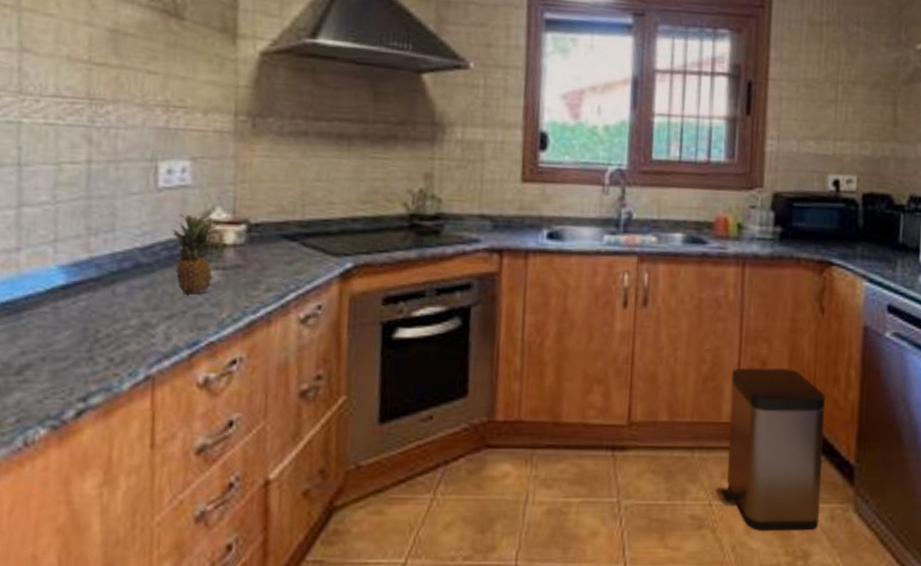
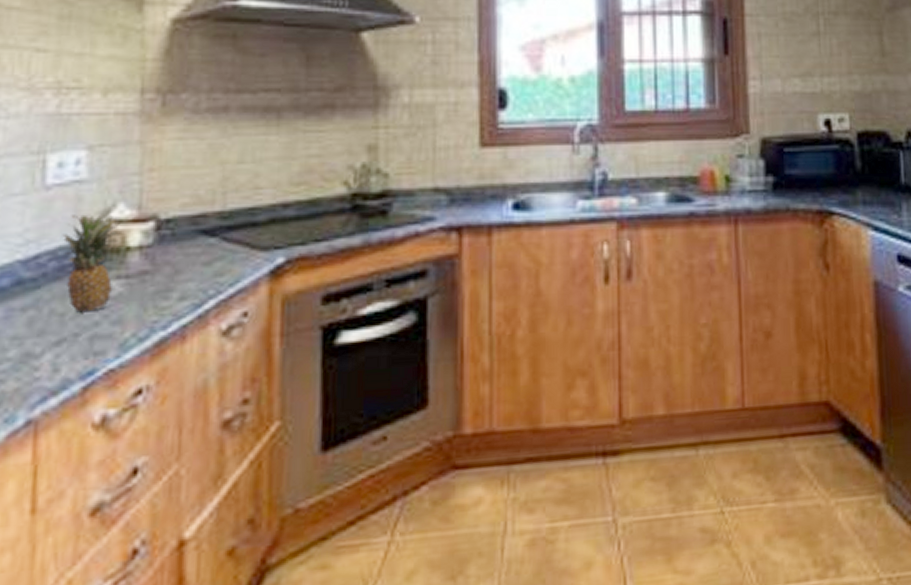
pedal bin: present [715,367,825,531] -> none [727,337,849,539]

